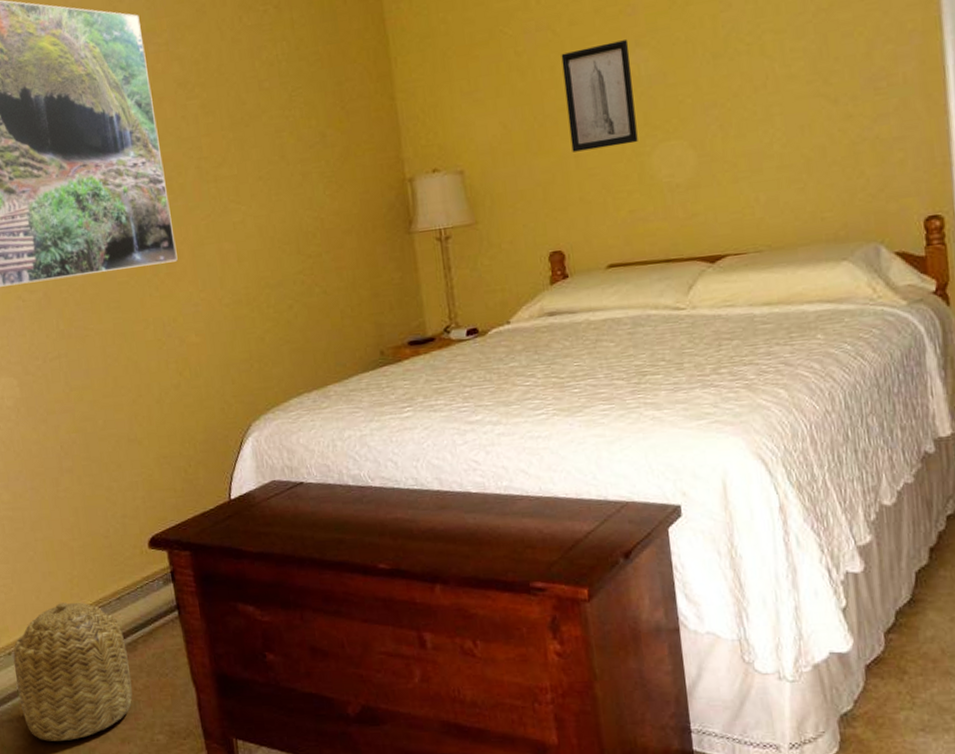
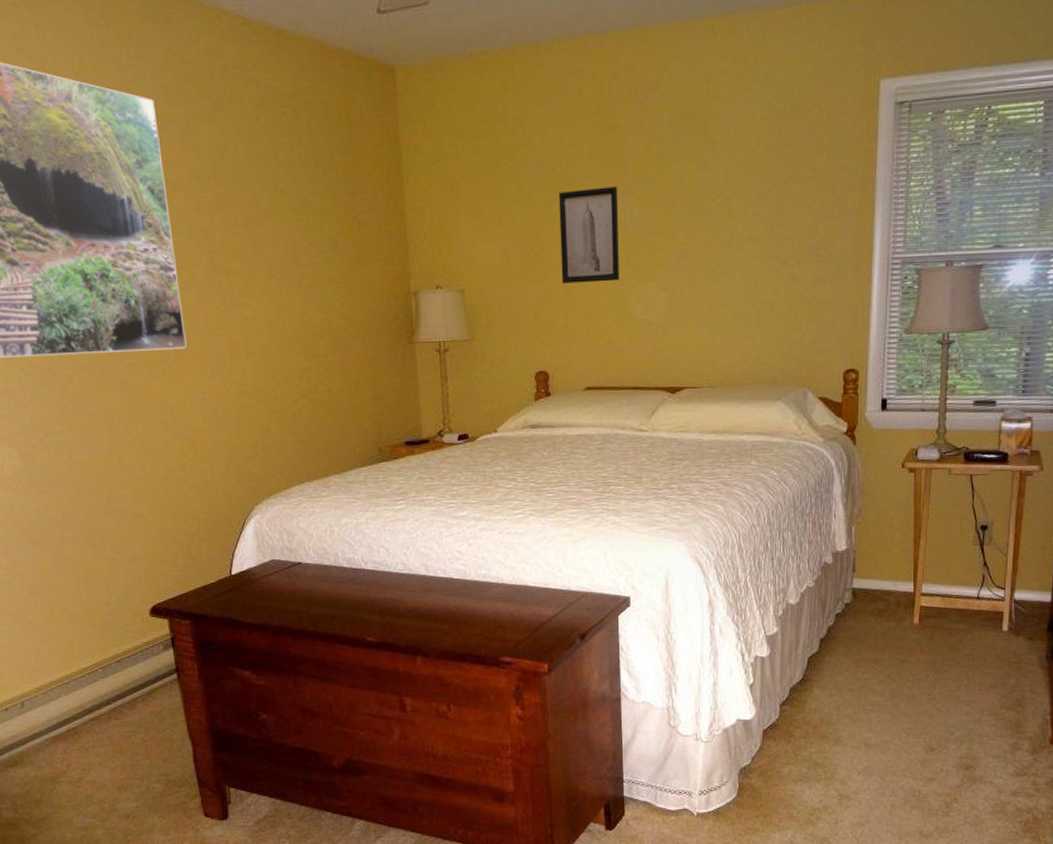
basket: present [13,602,133,741] -> none [10,663,130,789]

